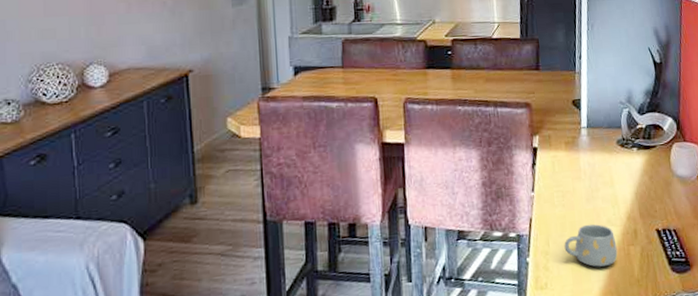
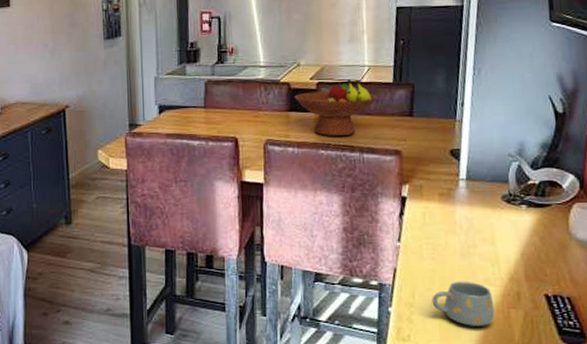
fruit bowl: none [431,35,507,92] -> present [294,79,377,136]

